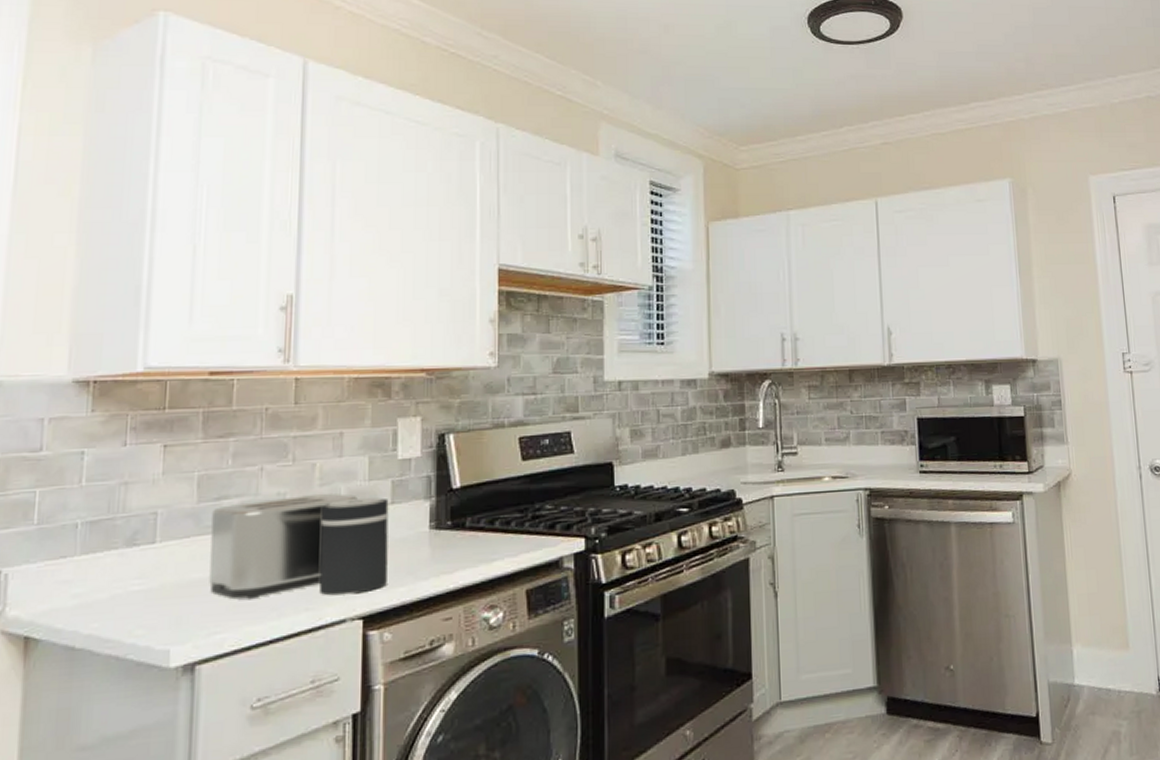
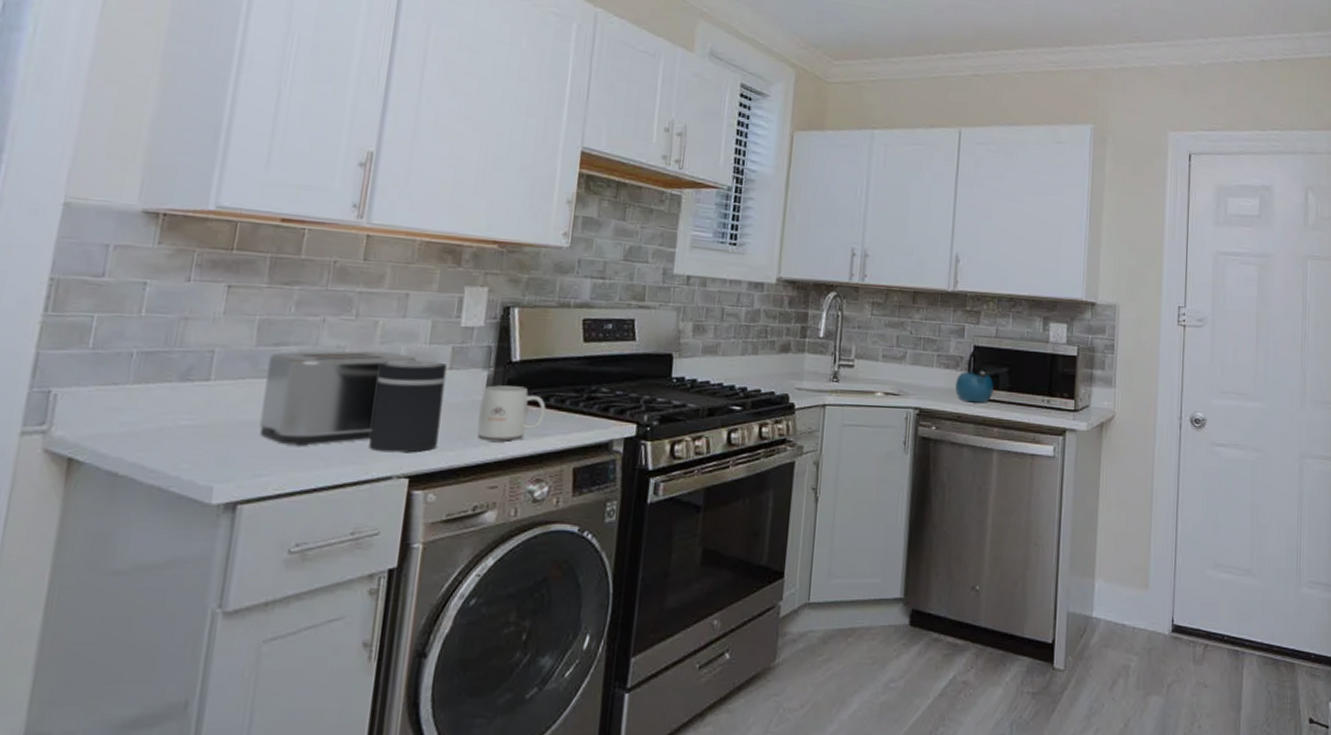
mug: none [425,513,492,572] -> present [477,385,546,442]
kettle: none [902,422,943,477] -> present [954,350,994,403]

